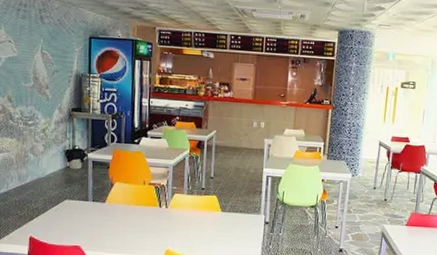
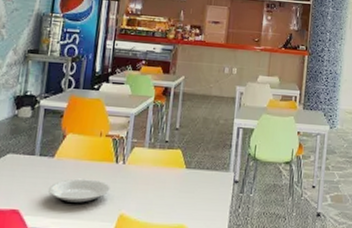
plate: none [102,220,156,242] -> present [47,178,110,205]

